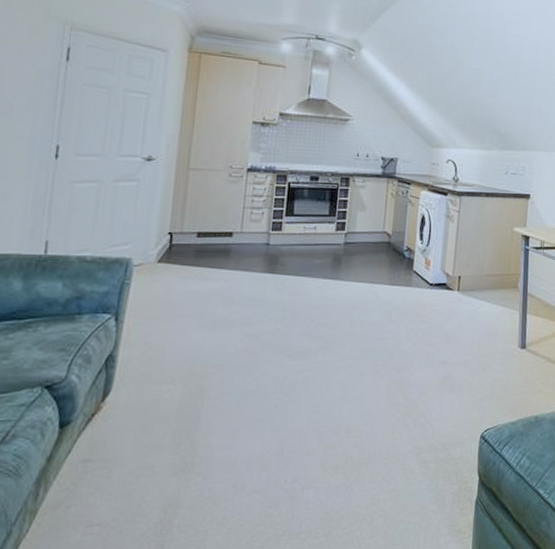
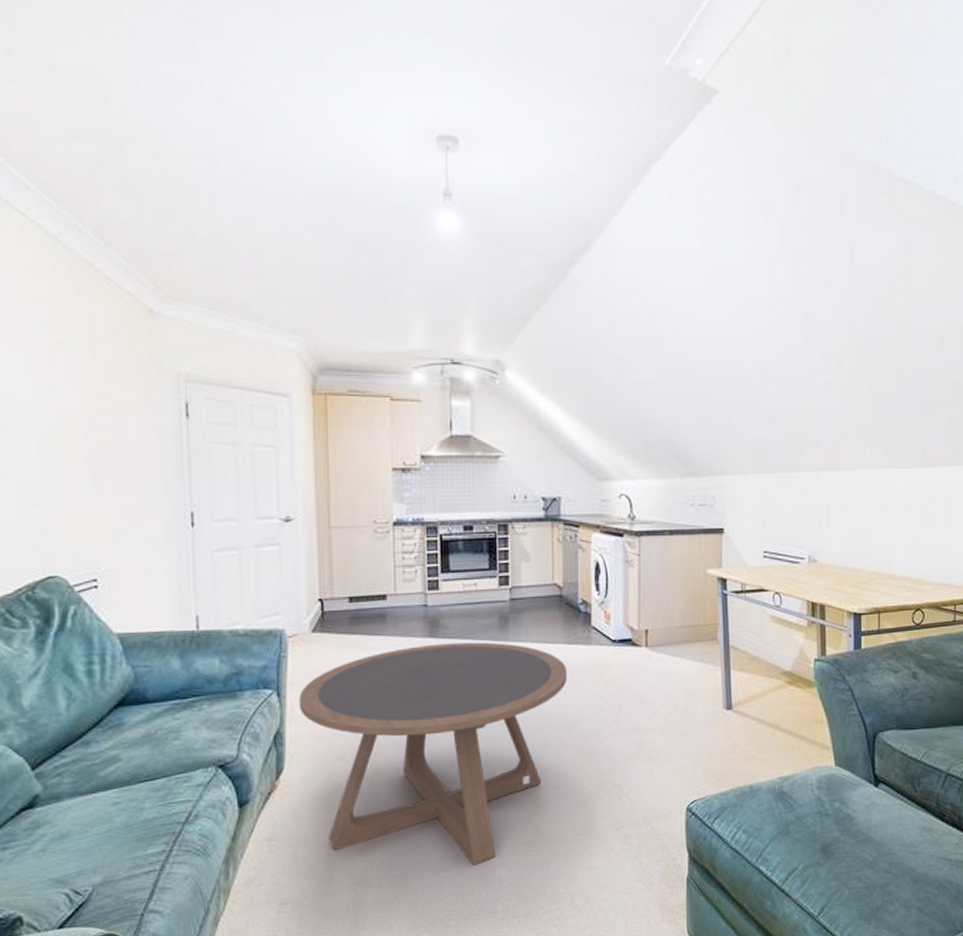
coffee table: none [135,279,389,488] -> present [299,642,568,865]

